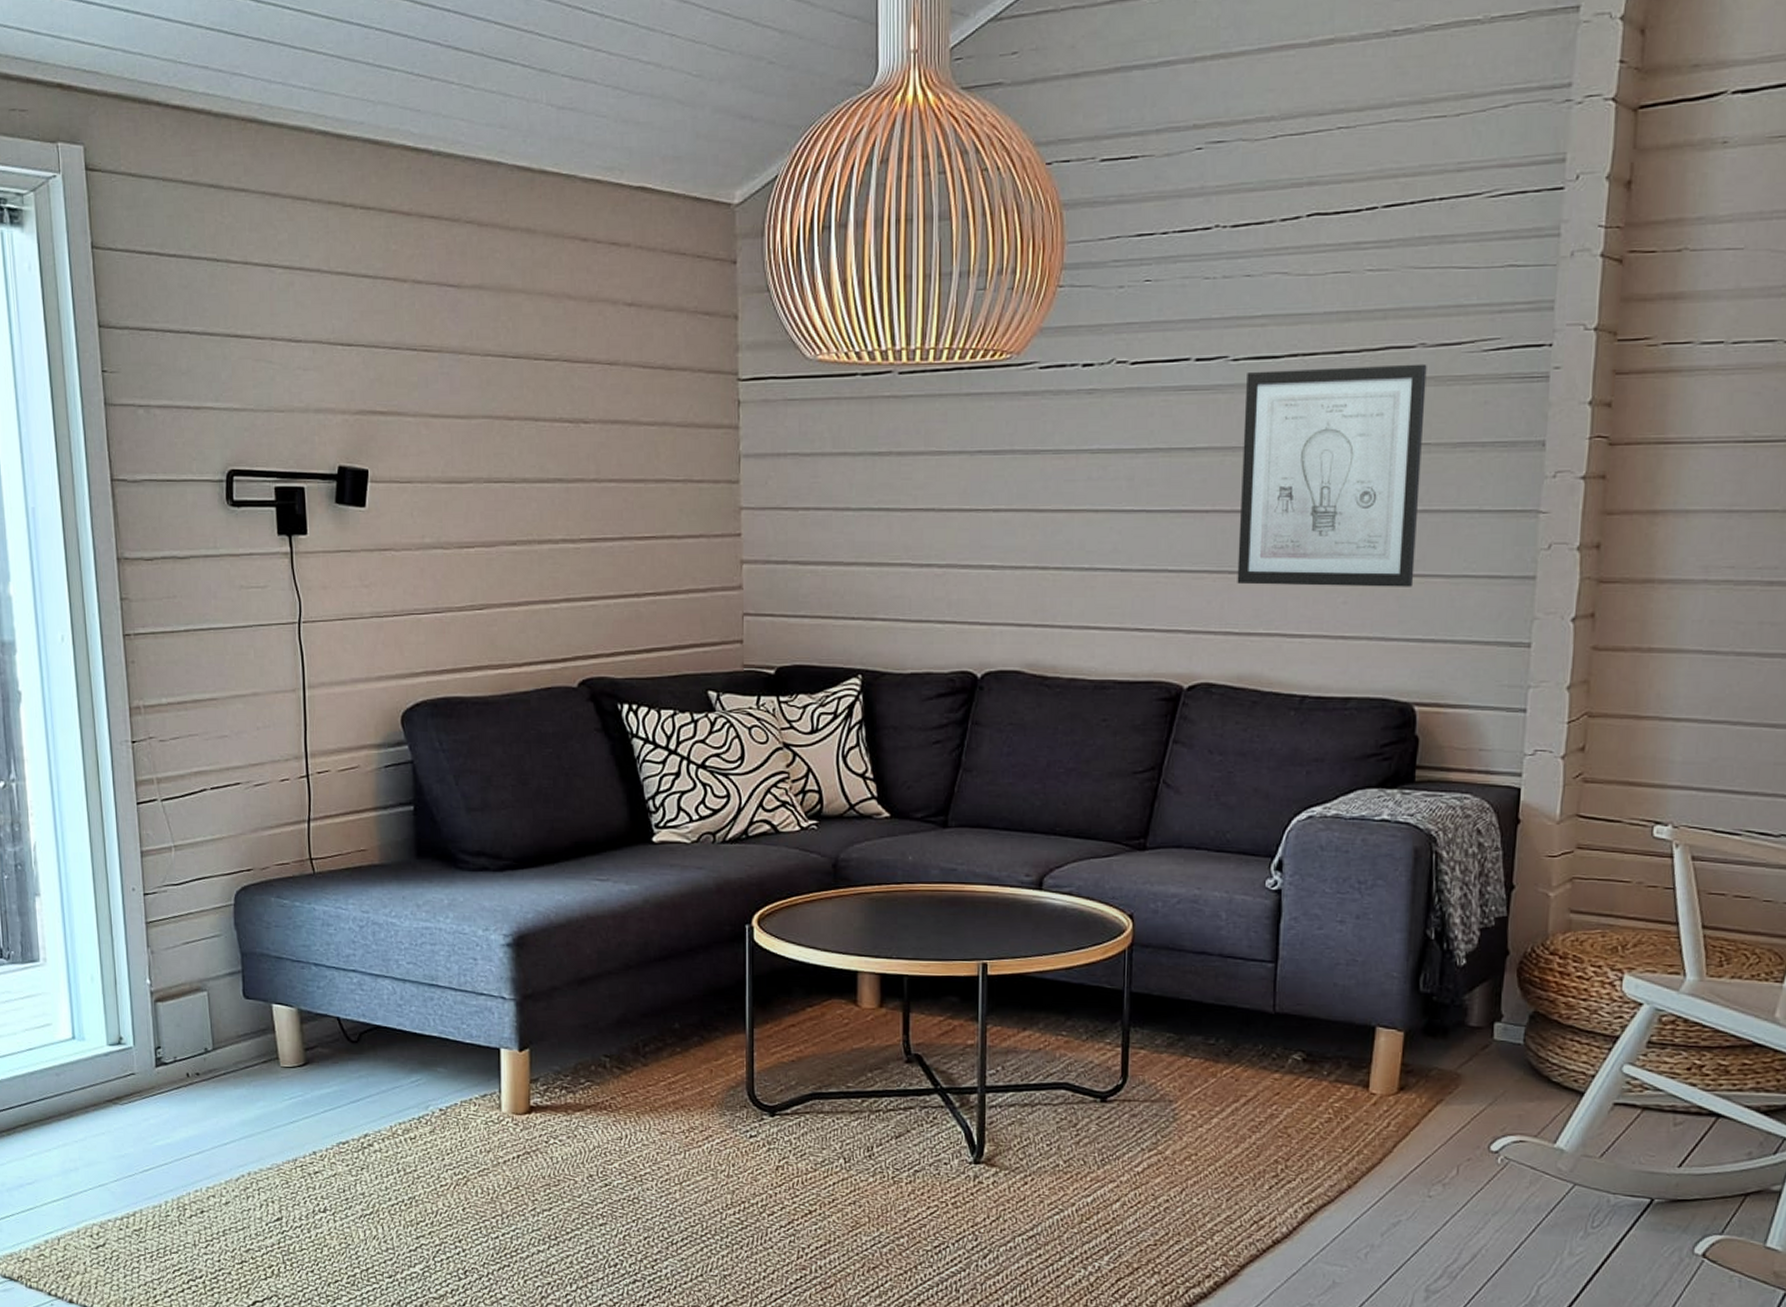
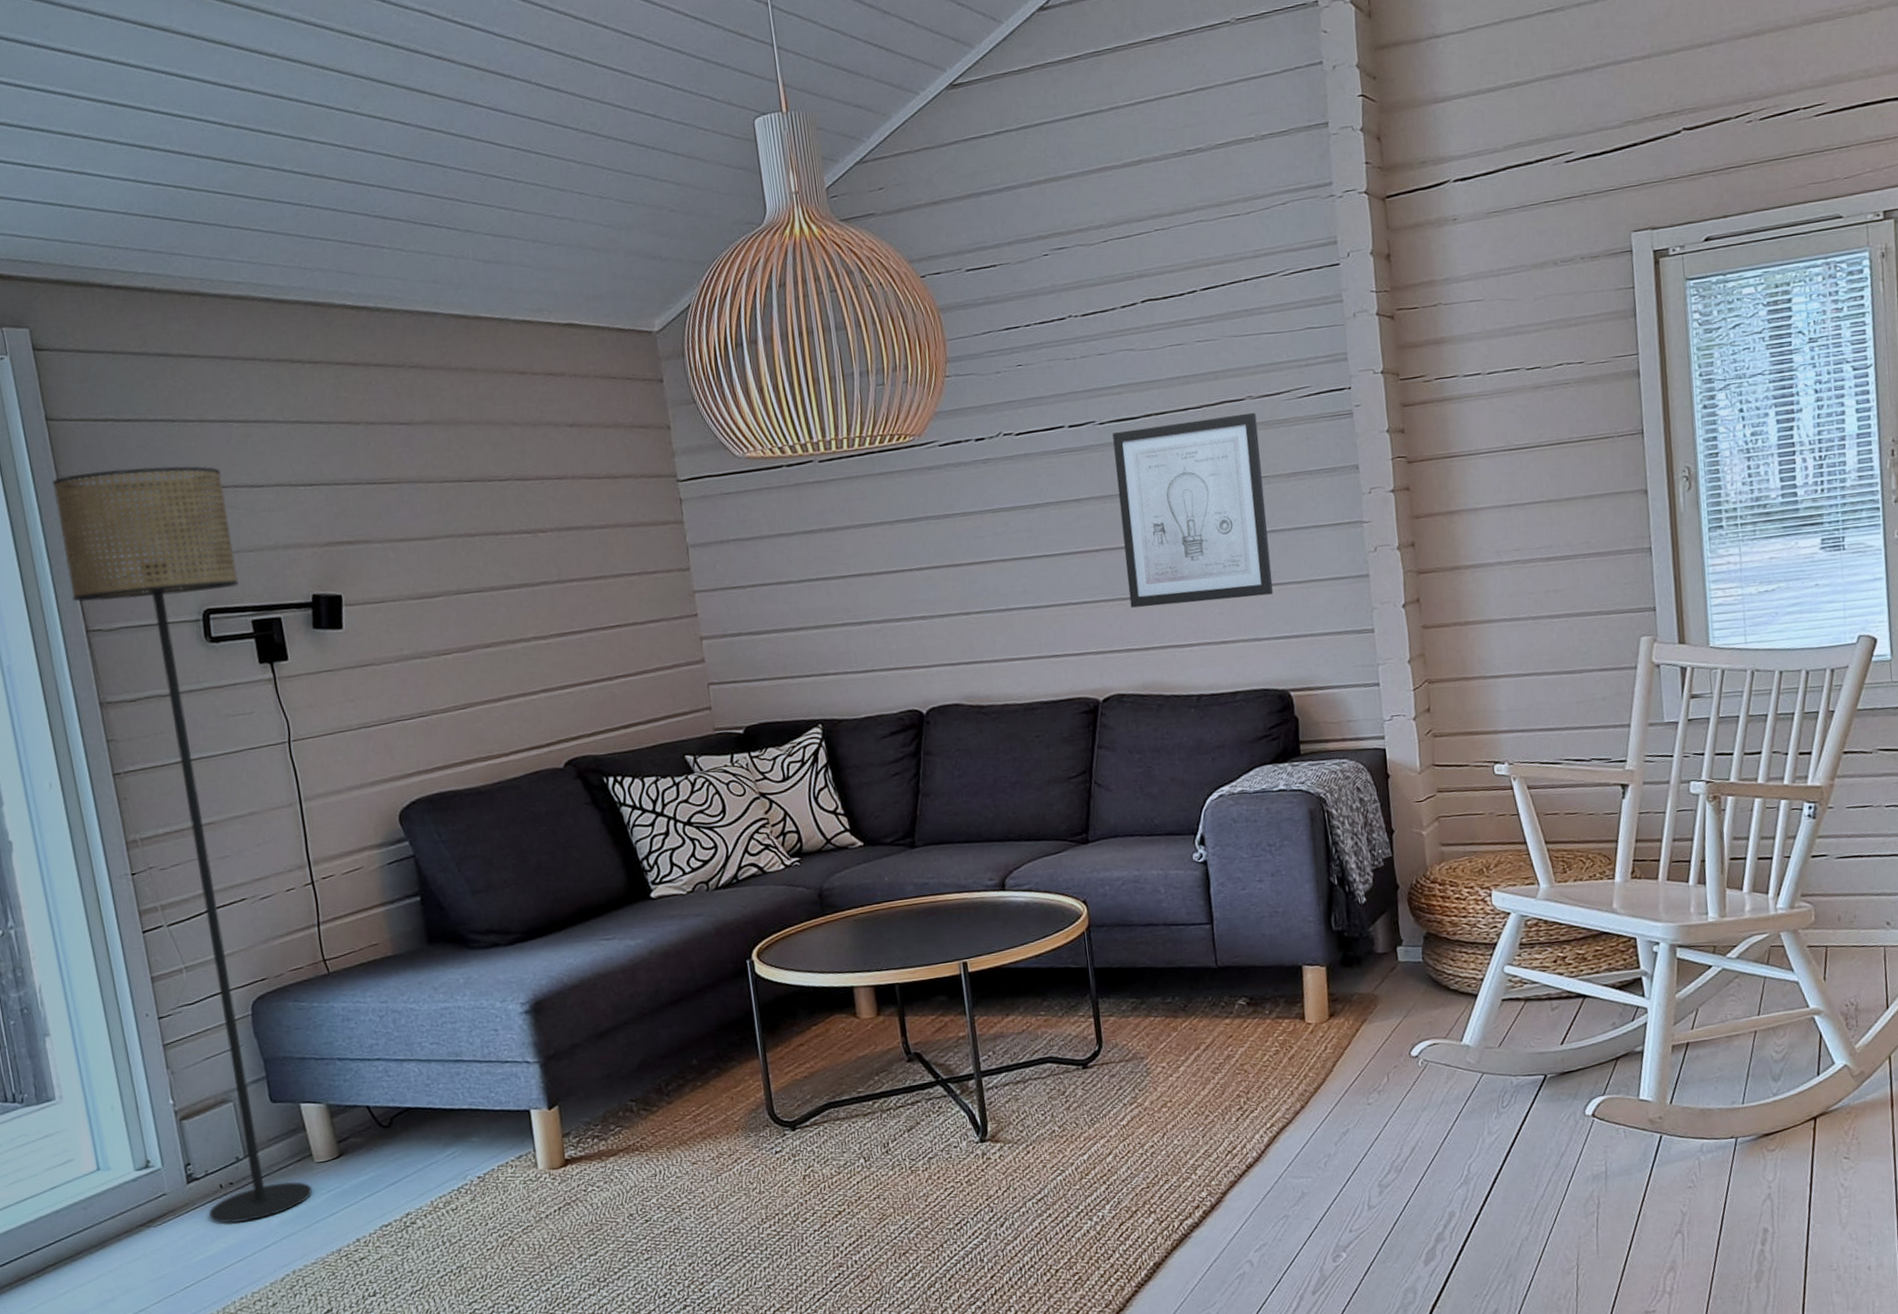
floor lamp: none [91,307,275,1116] -> present [52,465,312,1224]

